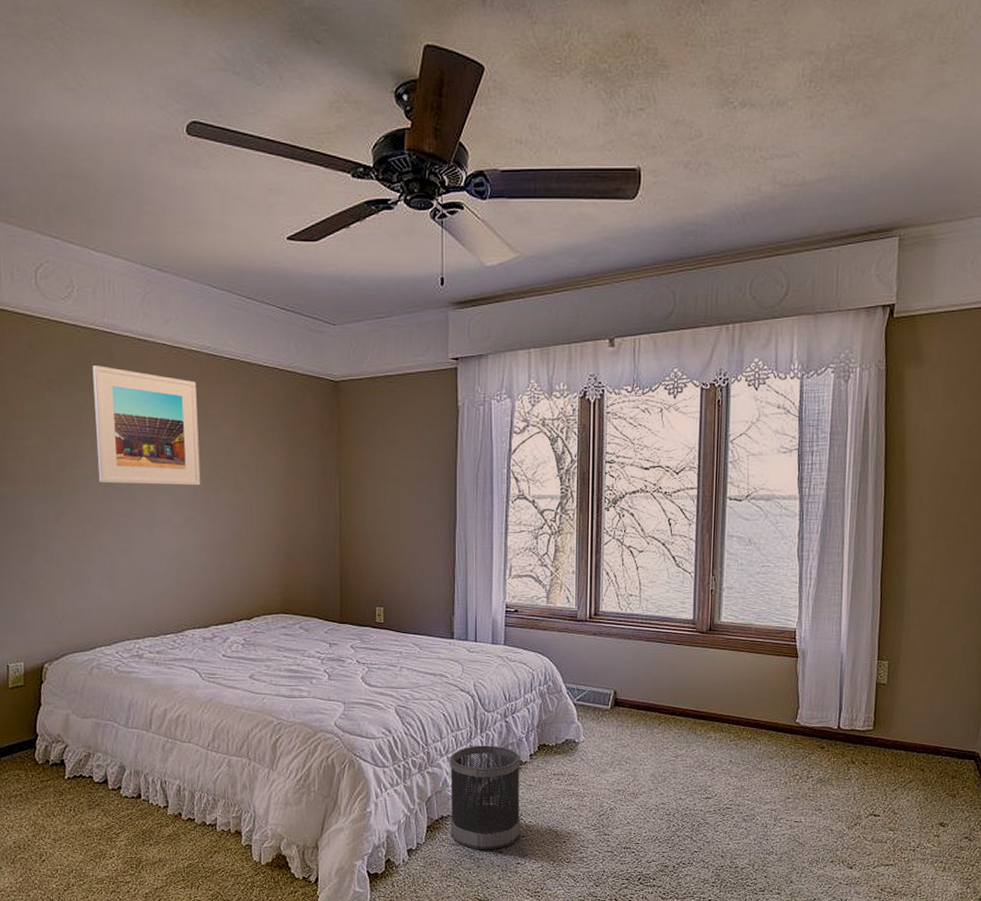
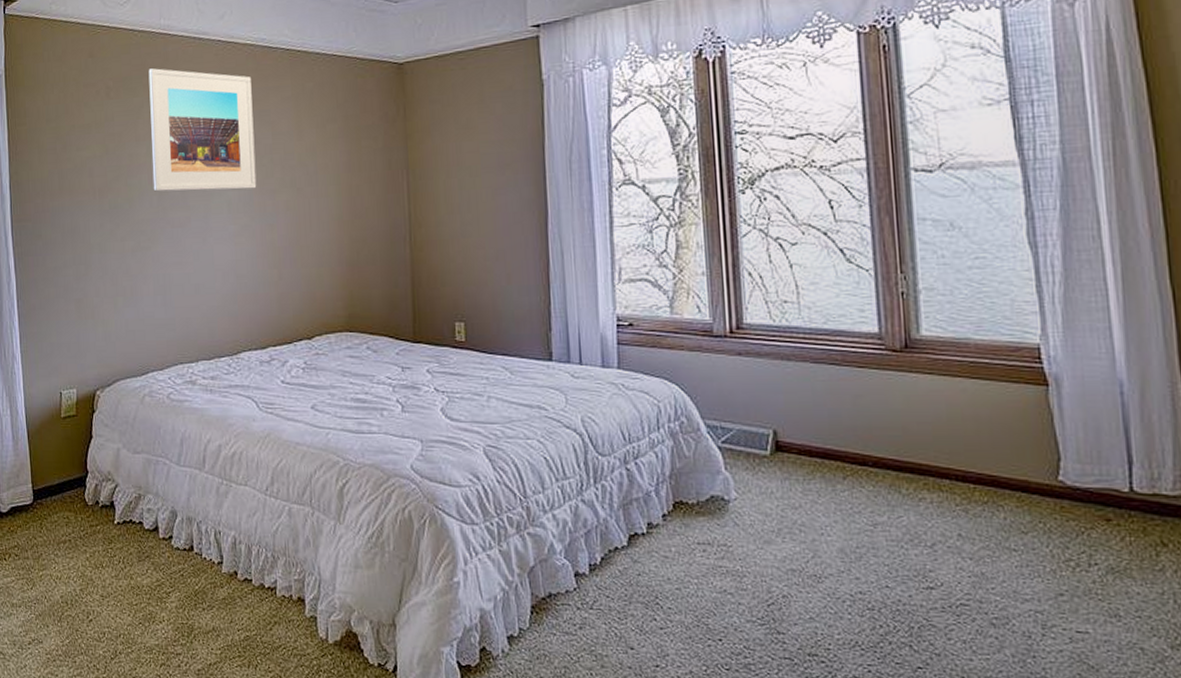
wastebasket: present [450,745,521,850] -> none [556,500,657,644]

